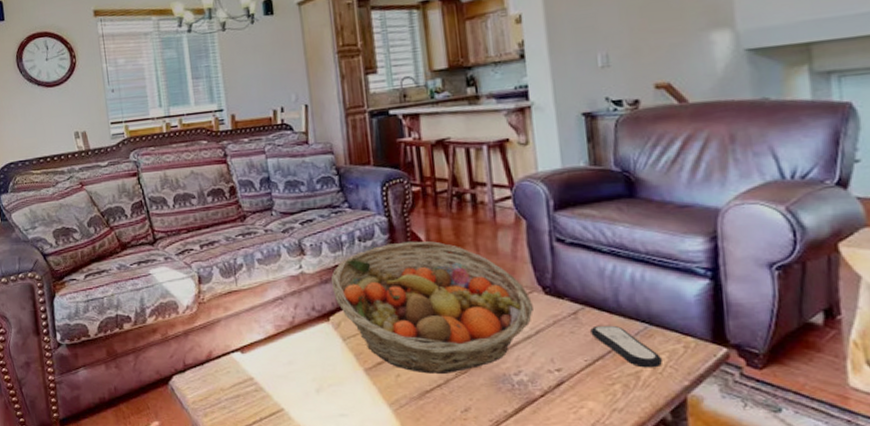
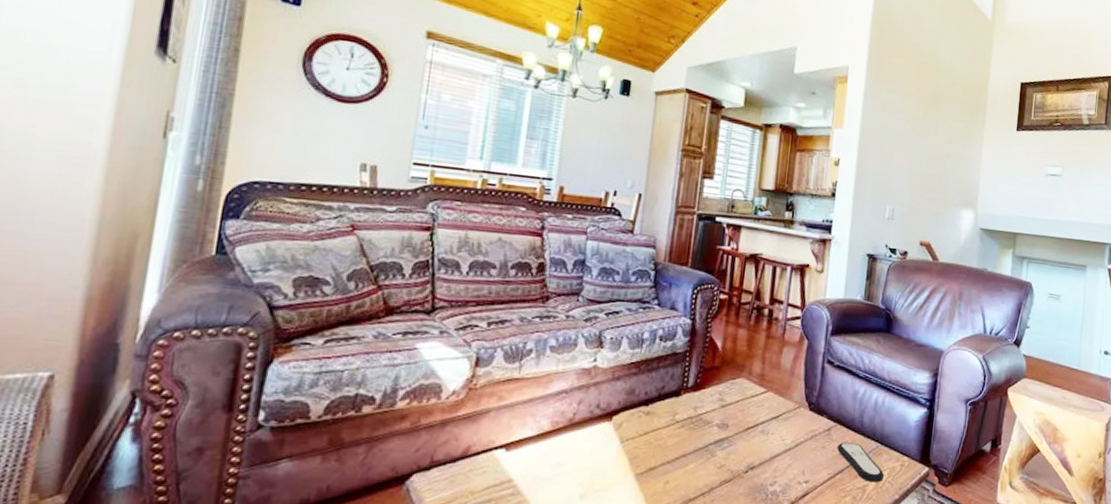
fruit basket: present [331,241,533,374] -> none [622,346,798,482]

